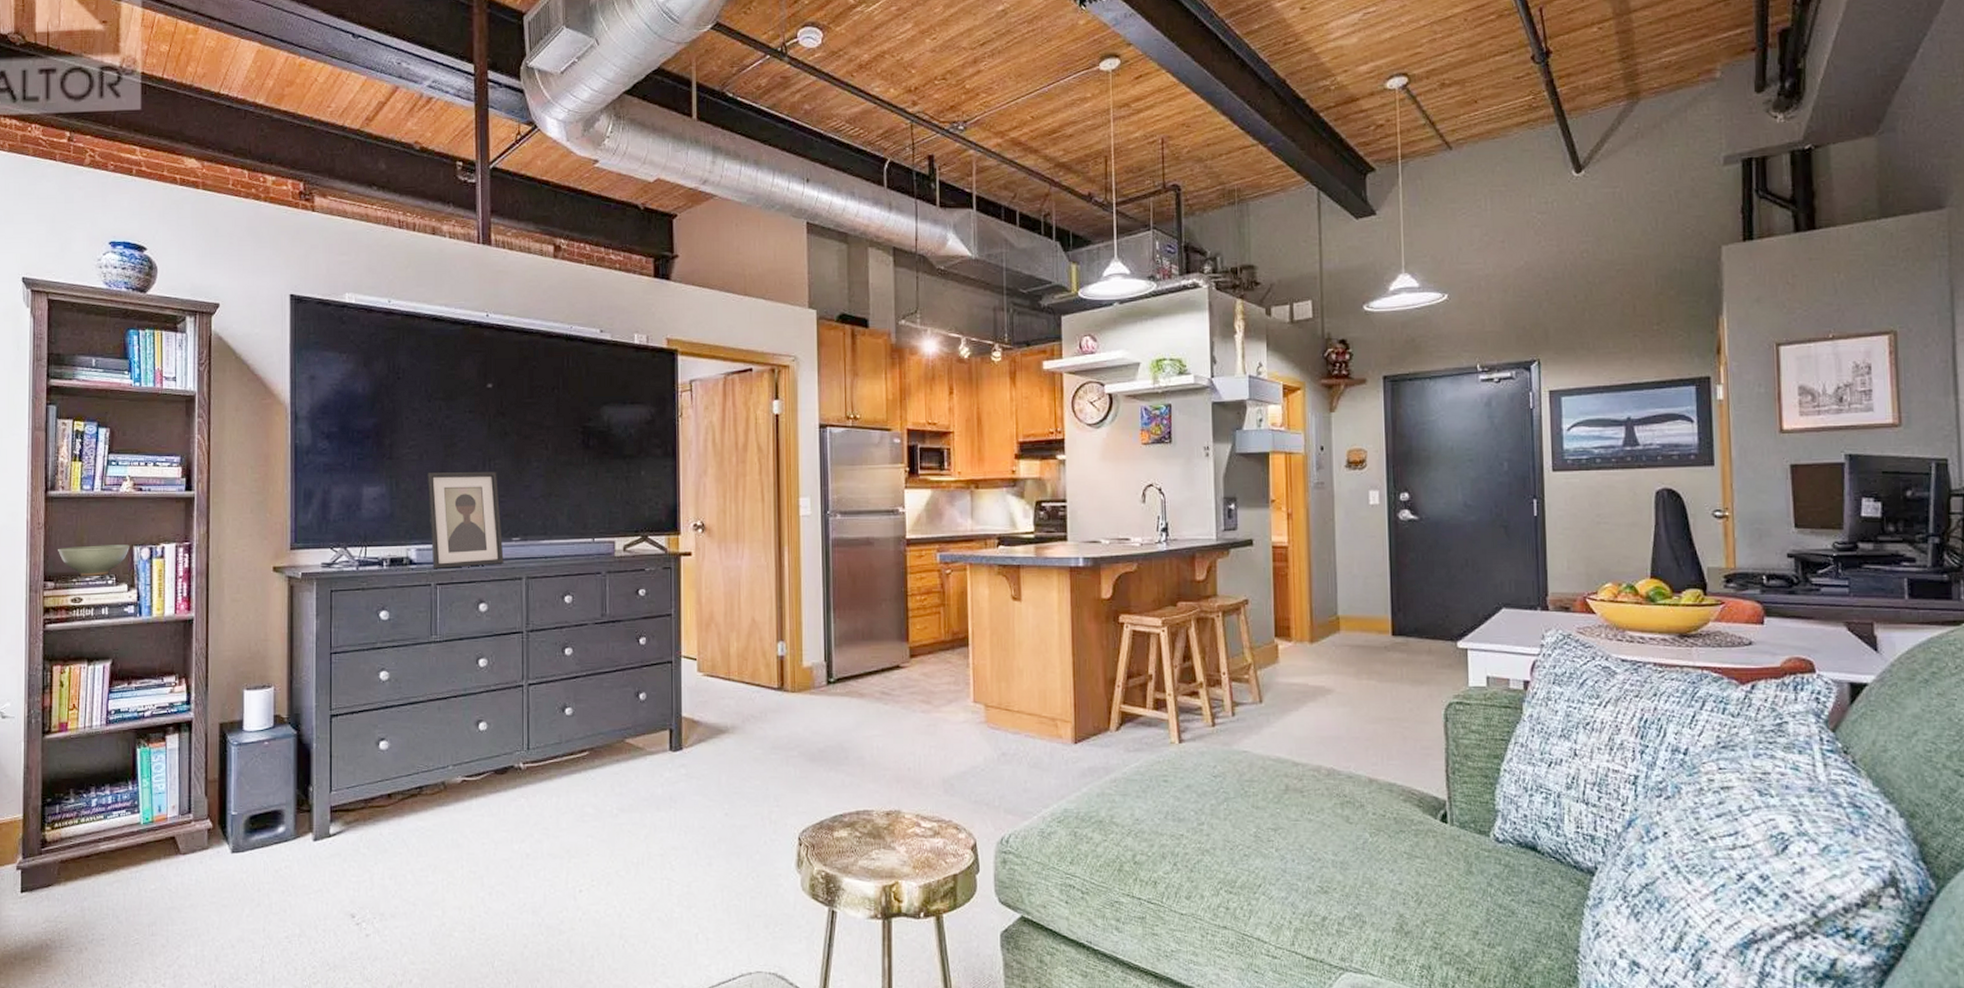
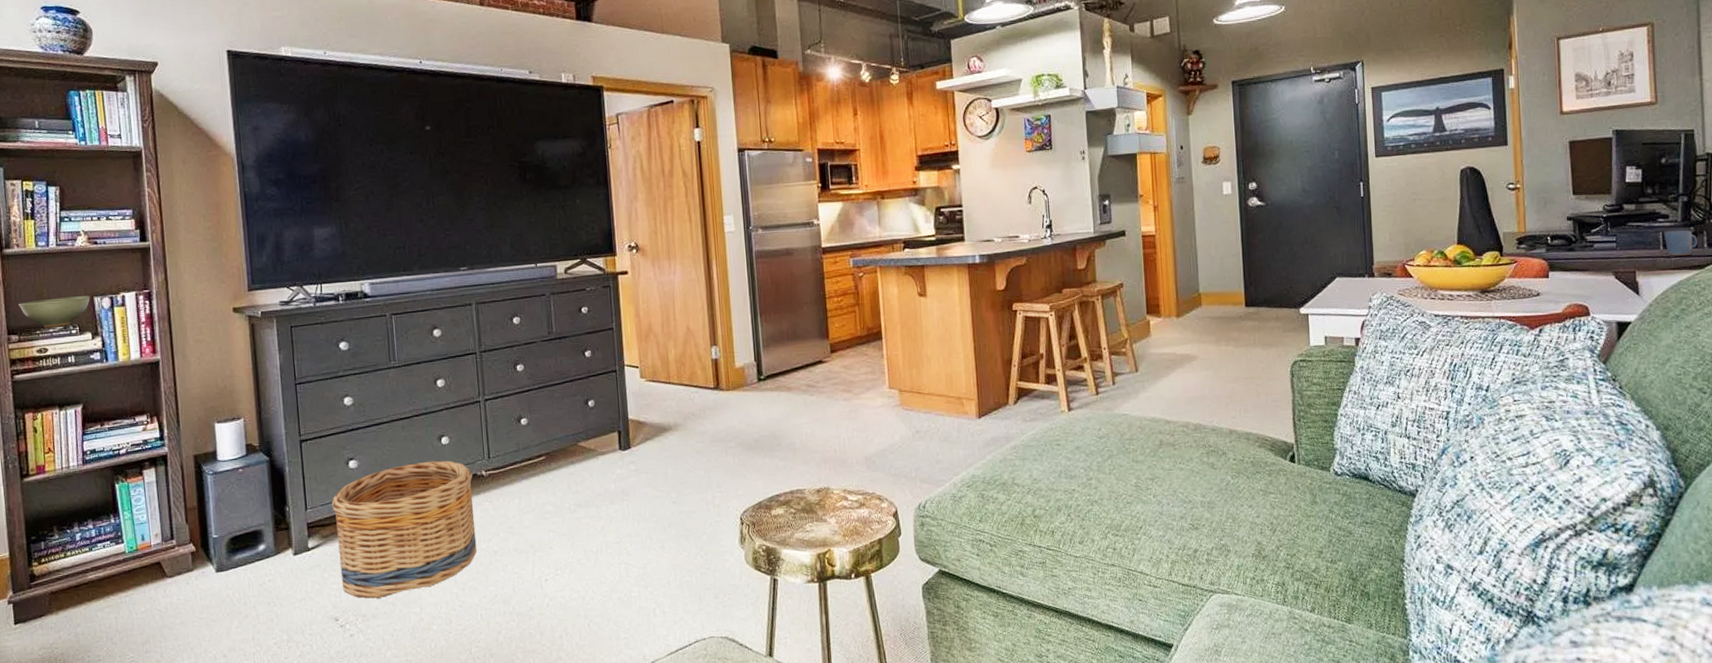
basket: none [359,748,509,896] -> present [332,460,477,599]
picture frame: present [427,472,504,570] -> none [374,208,454,301]
mug: none [1909,577,1952,609] -> present [1663,229,1697,256]

